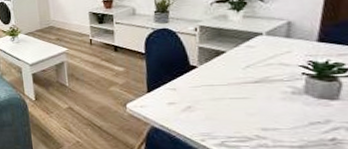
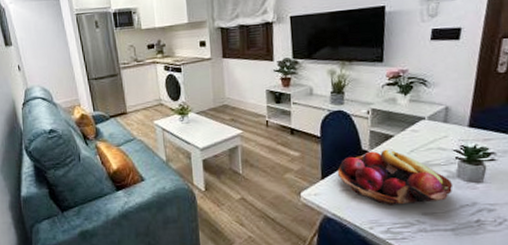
fruit basket: none [164,64,300,119] -> present [338,149,453,206]

